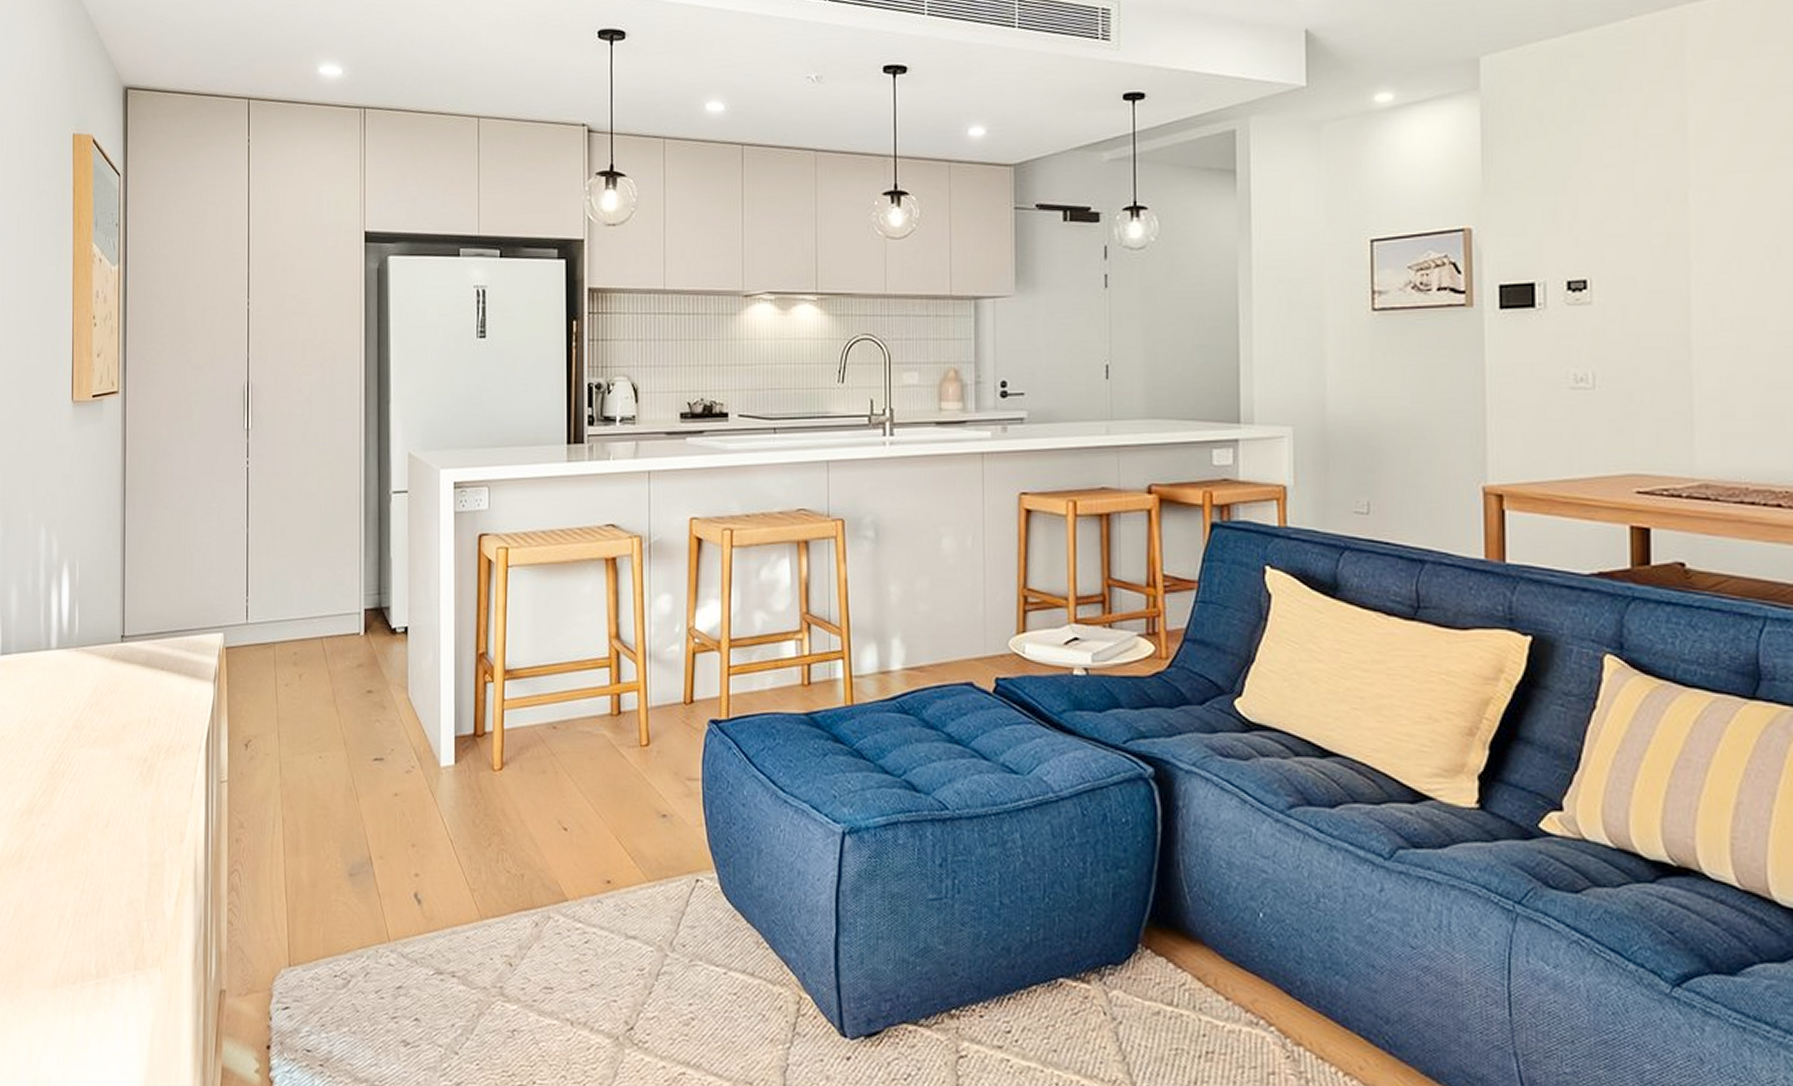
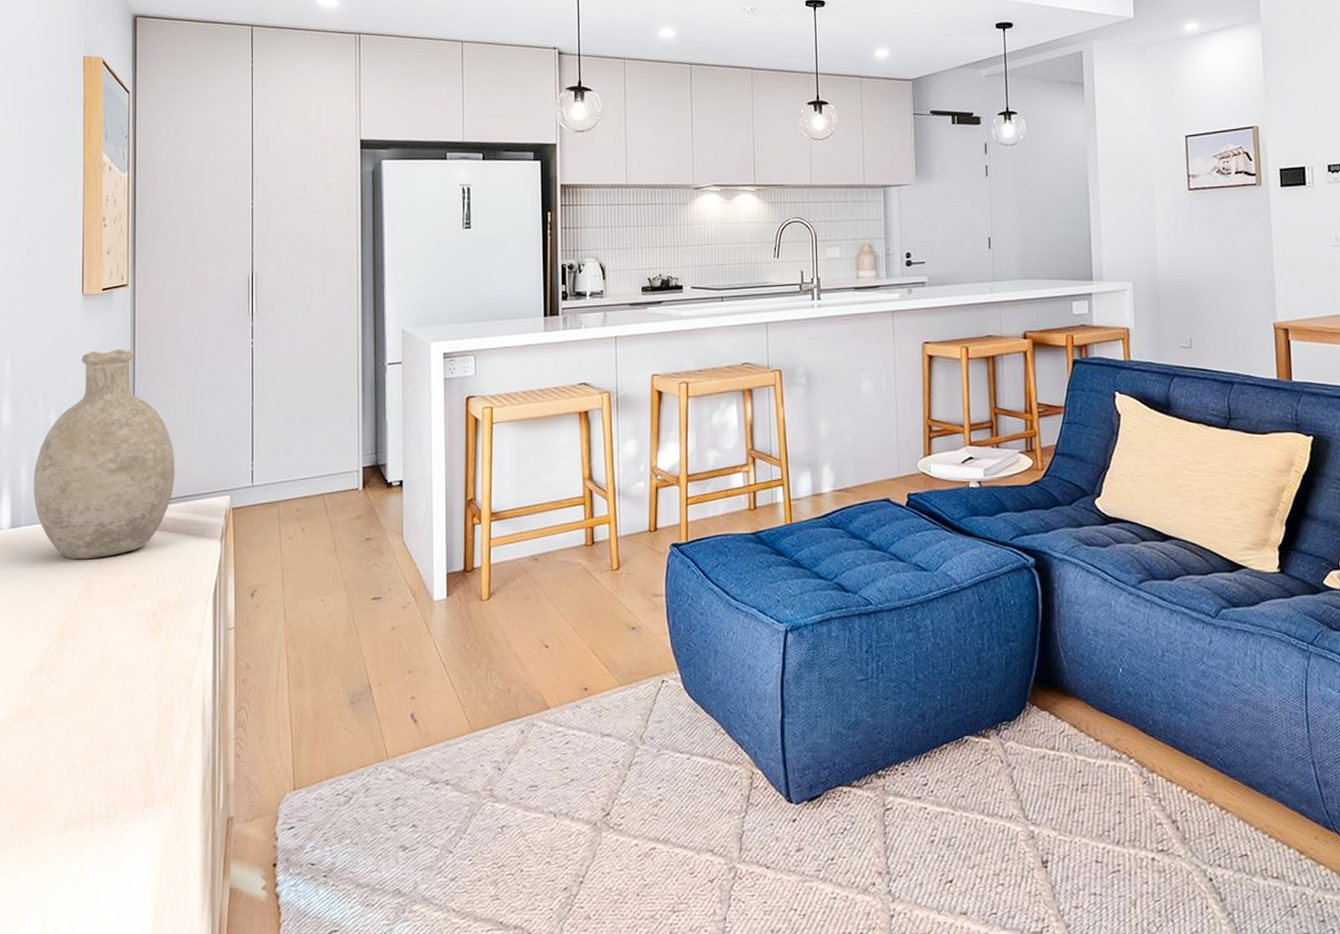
decorative vase: none [23,463,167,695] -> present [33,348,175,560]

